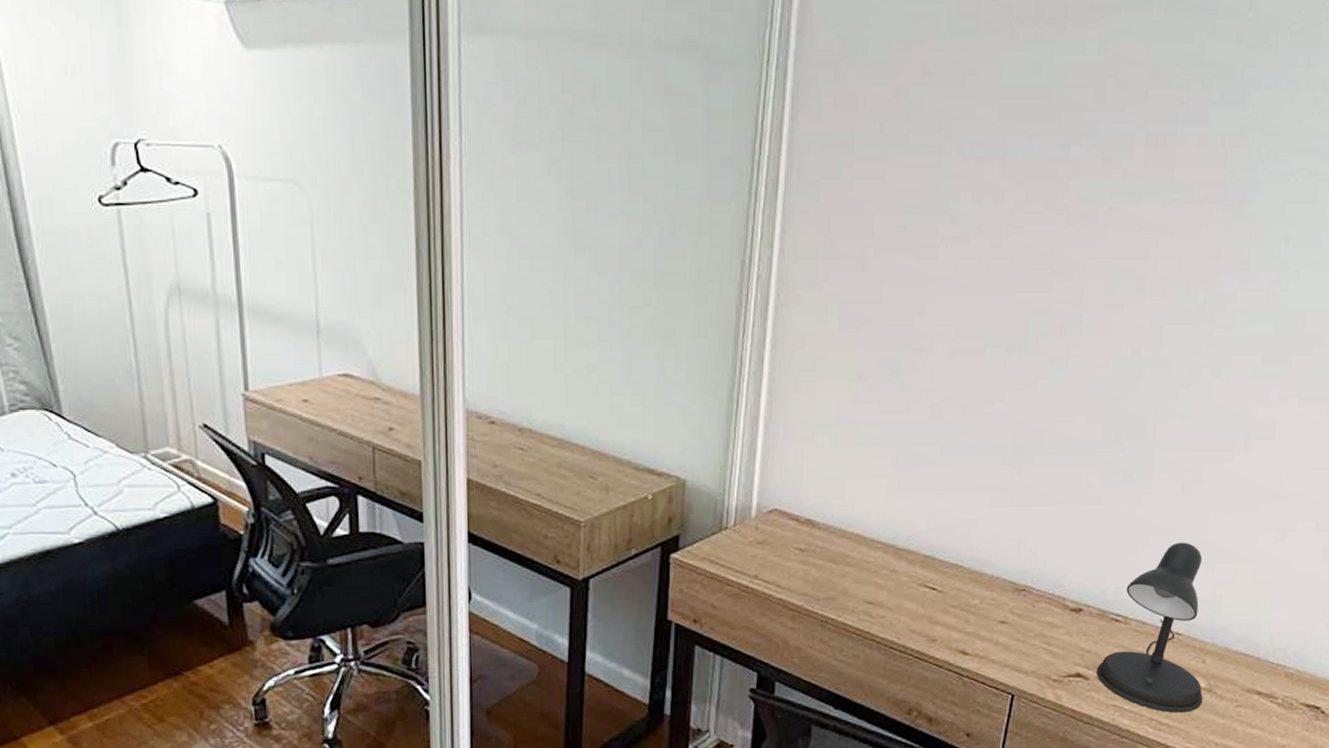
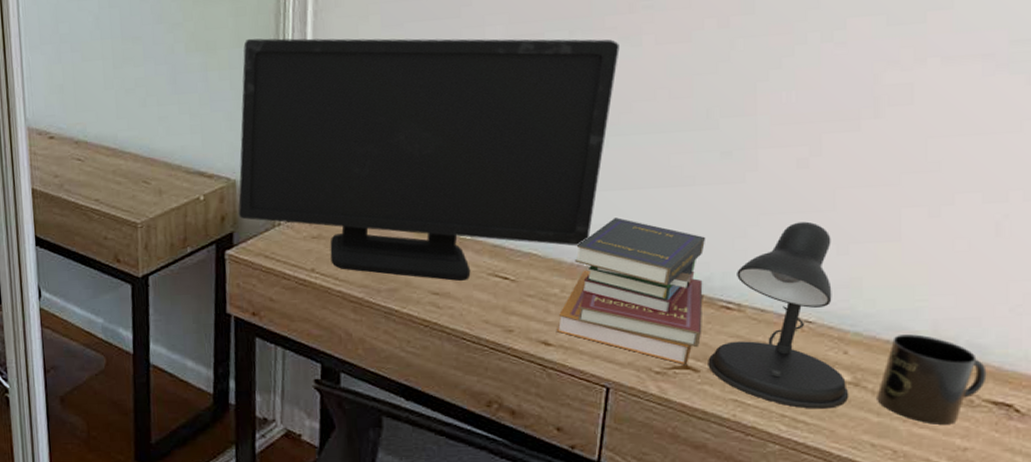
computer monitor: none [687,329,1049,590] -> present [238,38,620,281]
books: none [974,533,1105,674] -> present [557,217,706,365]
mug: none [1223,646,1305,725] -> present [877,334,987,424]

